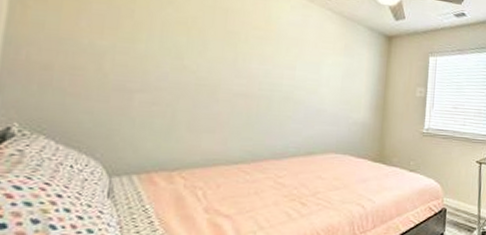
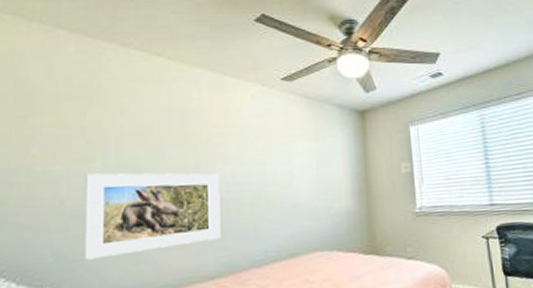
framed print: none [121,53,254,131] -> present [84,173,221,260]

